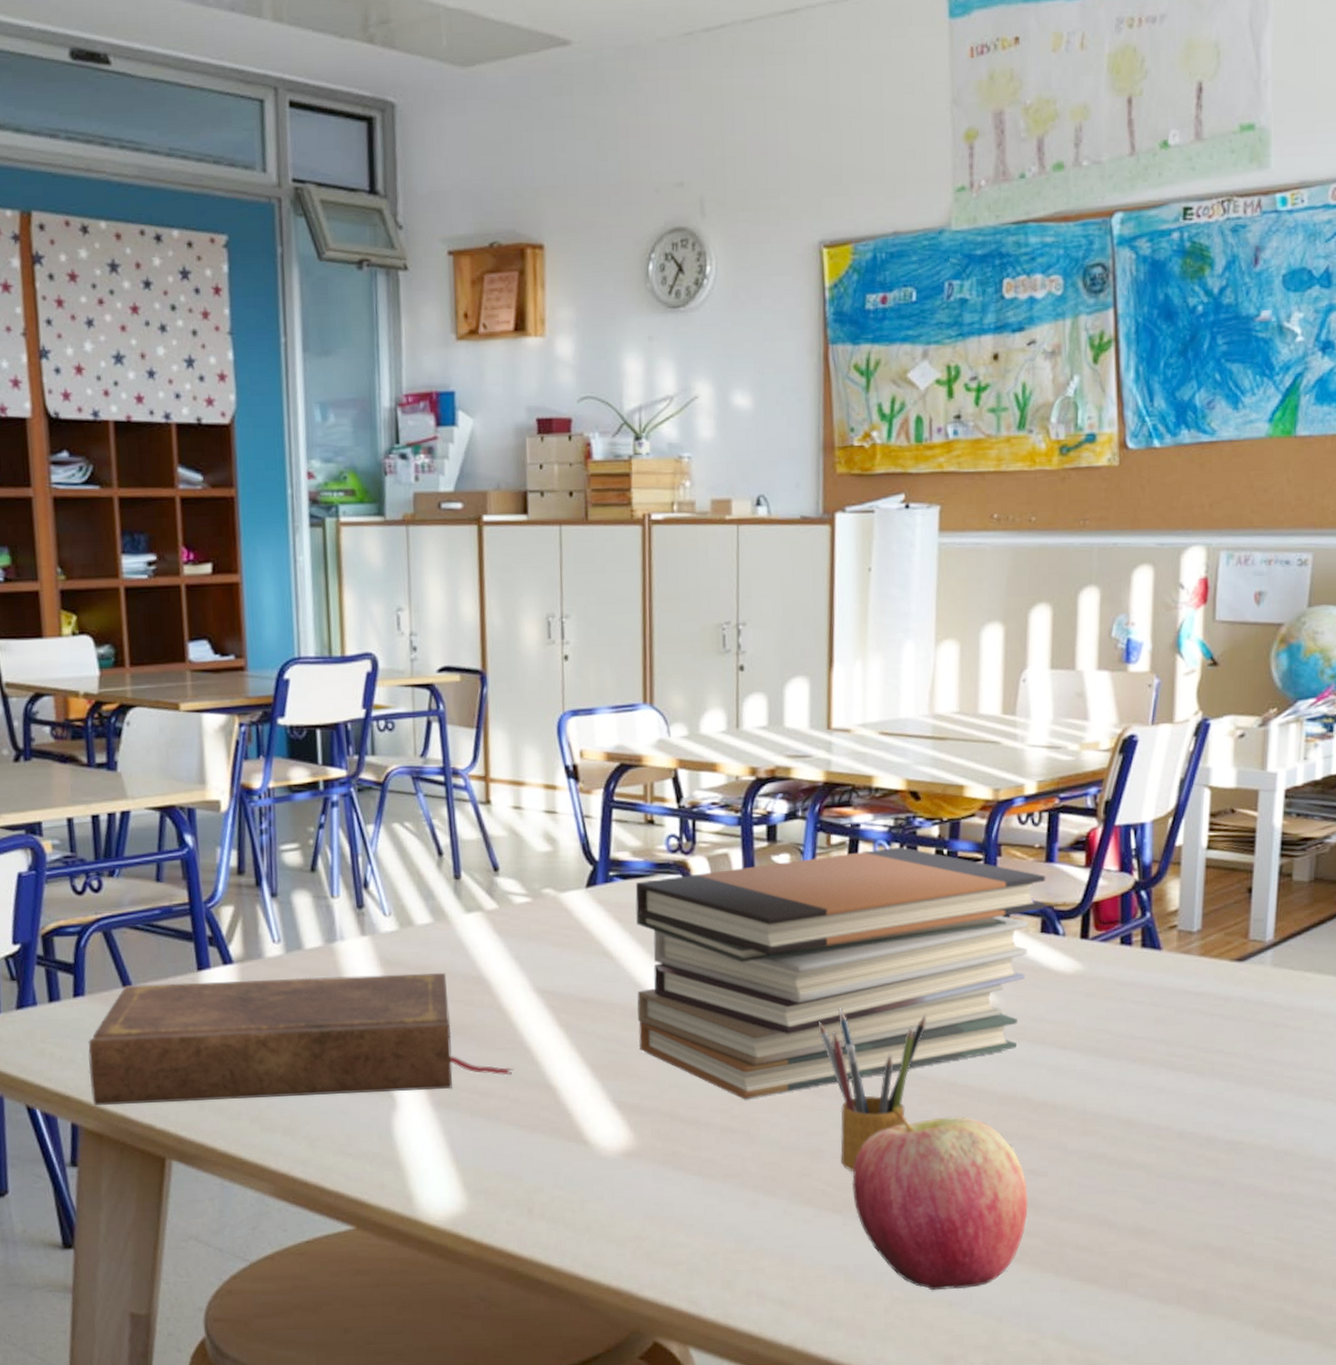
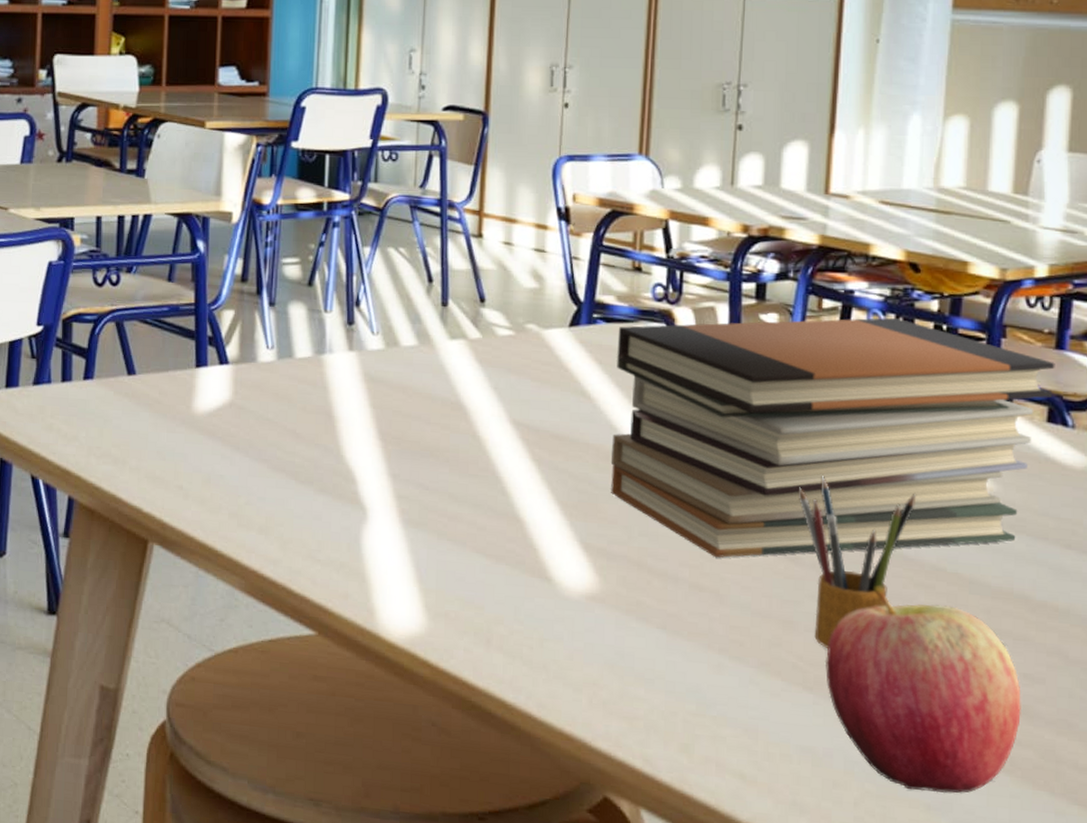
book: present [88,973,514,1105] -> none [89,374,484,508]

